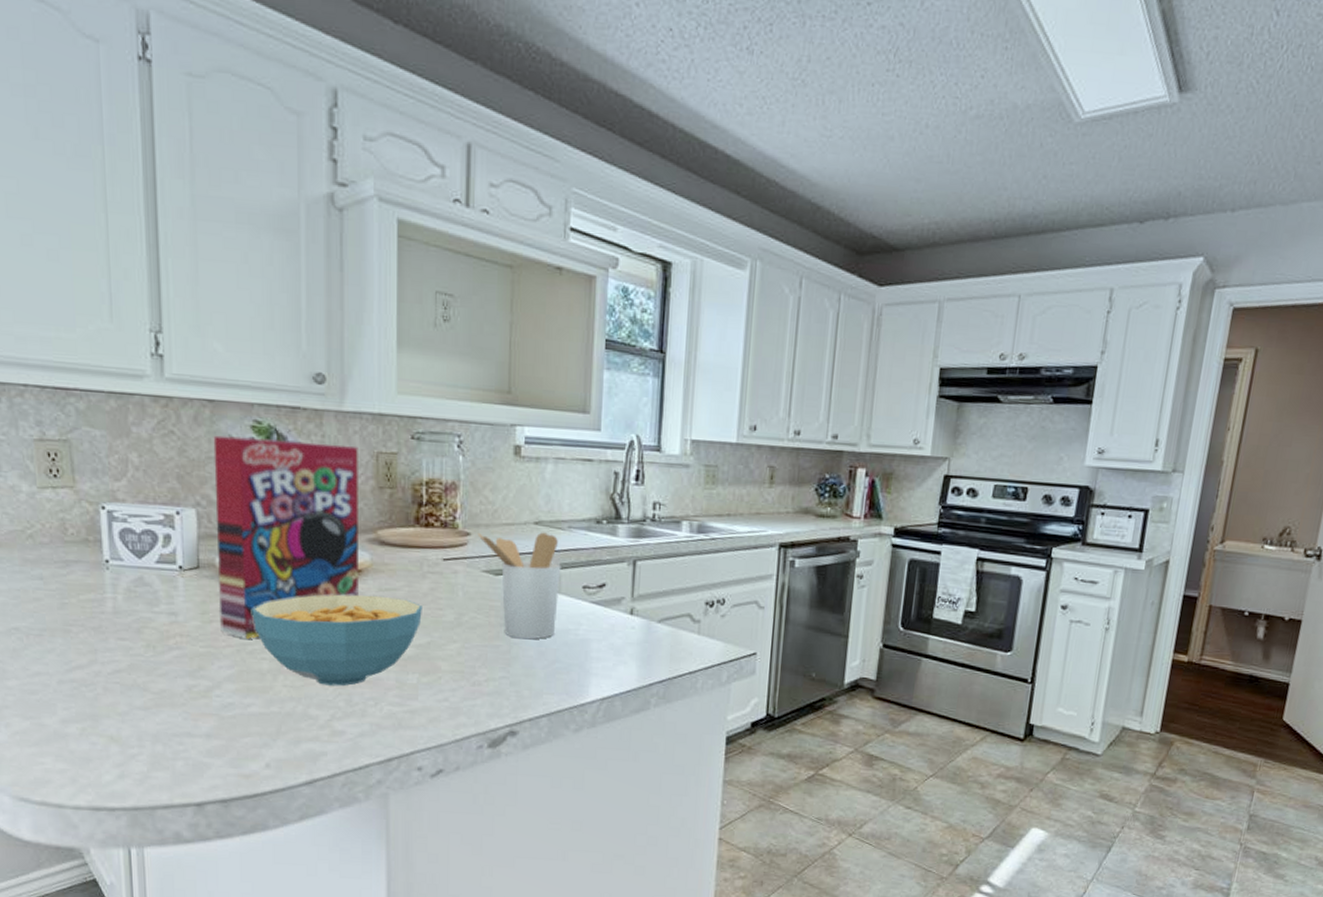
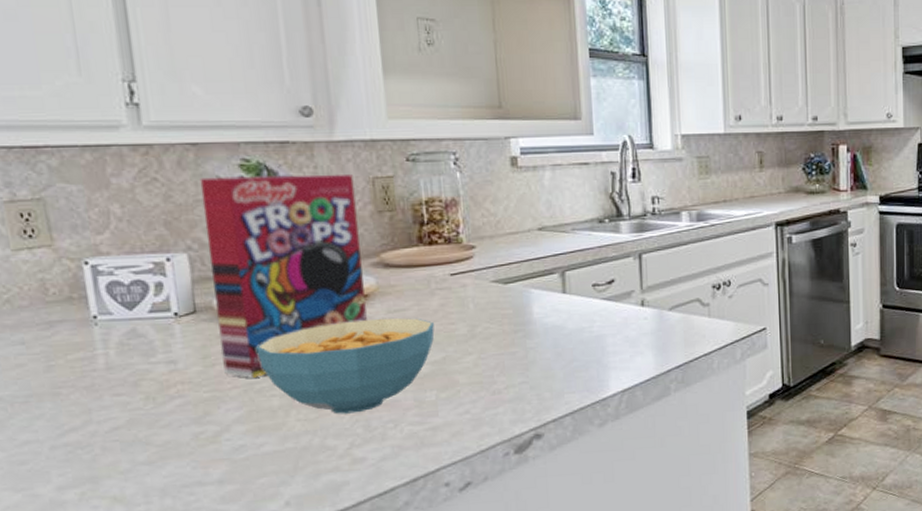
utensil holder: present [477,532,561,639] -> none [482,237,570,343]

